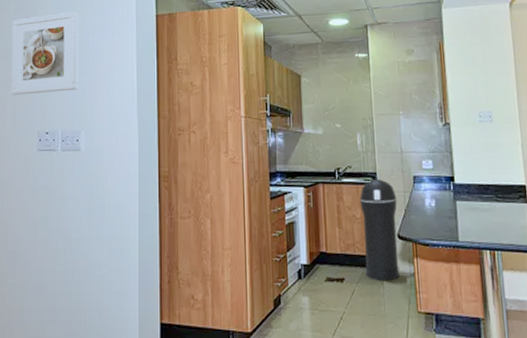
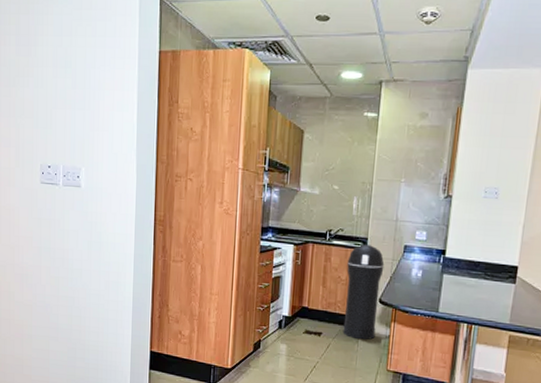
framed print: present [11,11,79,95] -> none [13,40,81,126]

